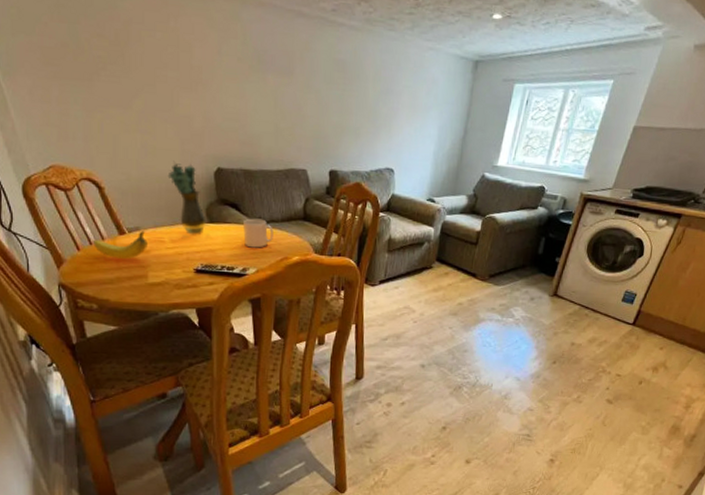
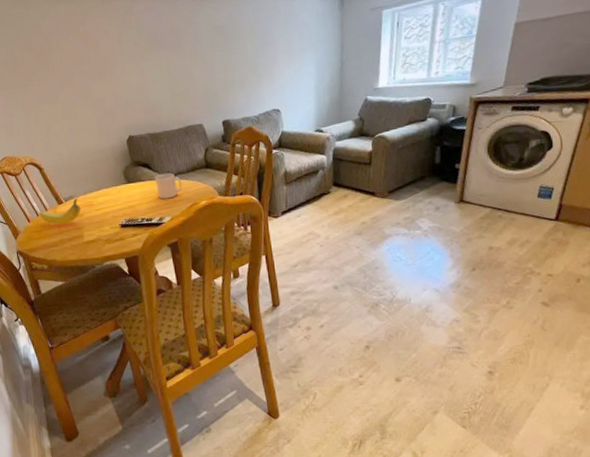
vase: present [167,160,206,235] -> none [90,136,125,196]

